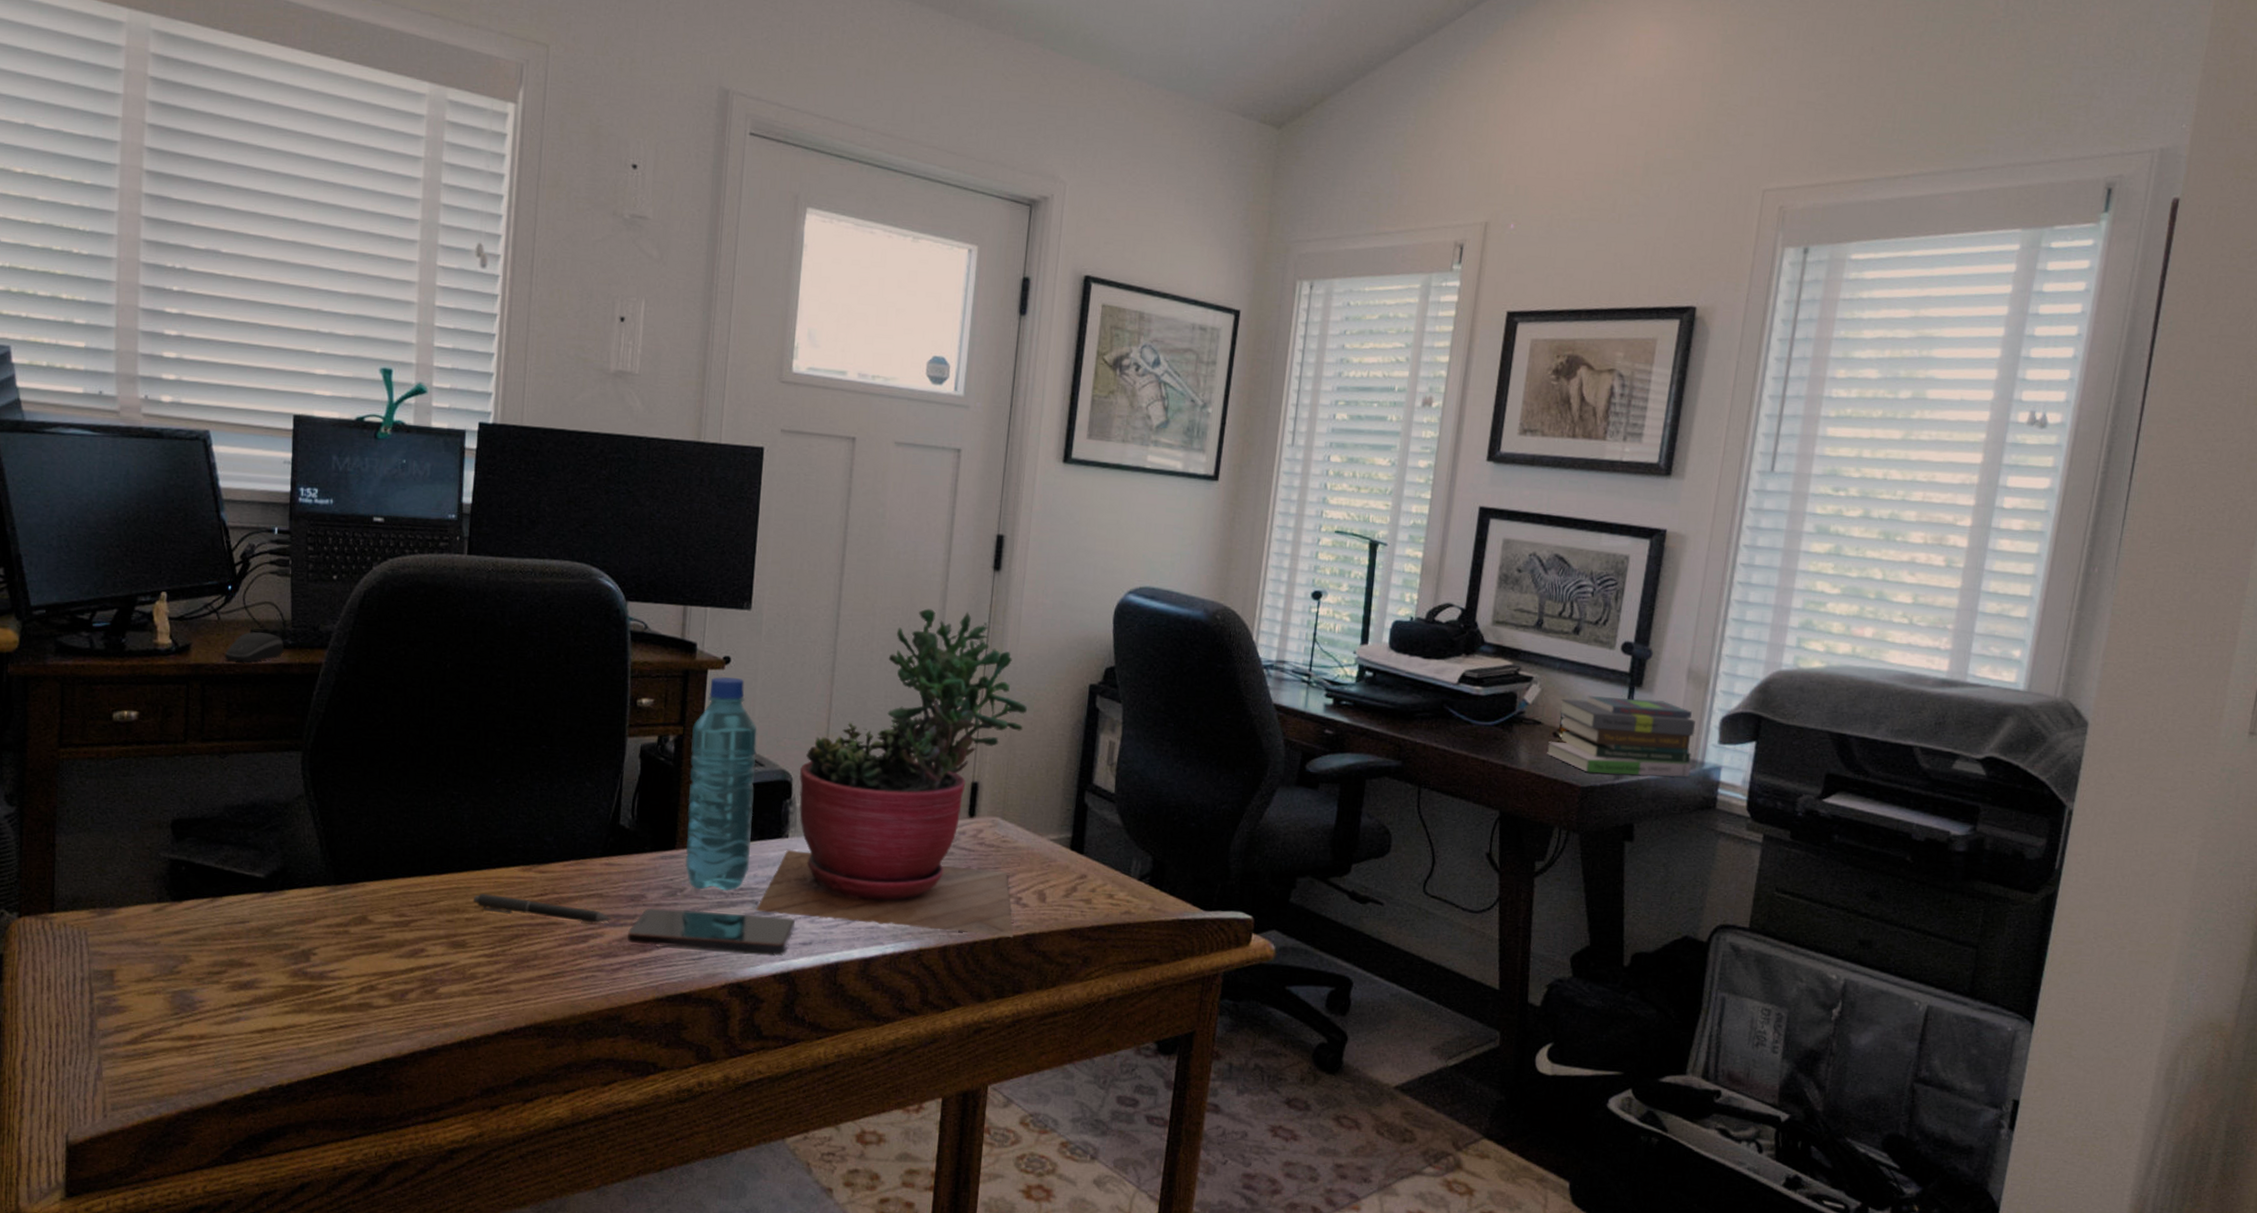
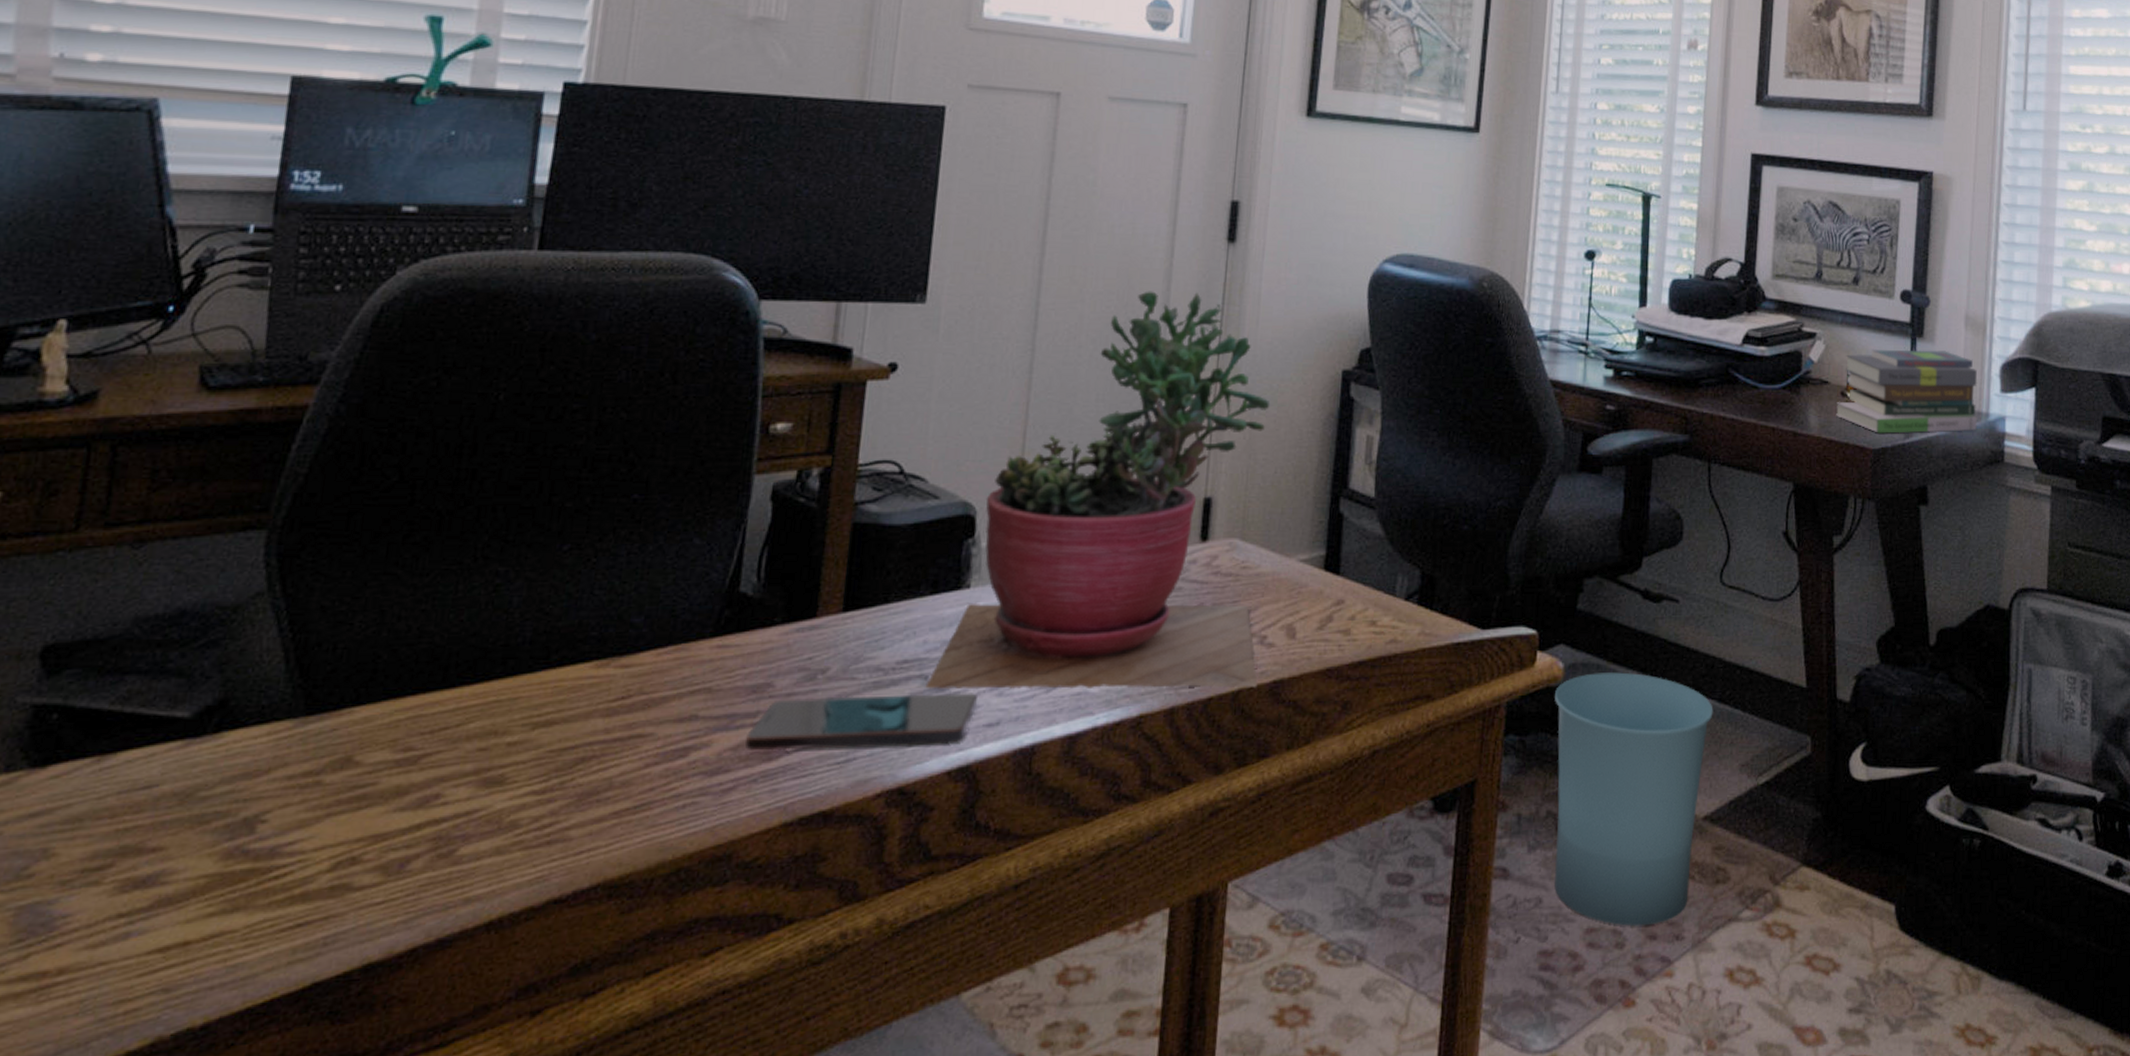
computer mouse: present [224,632,284,662] -> none [153,368,251,410]
pen: present [474,893,613,924] -> none [520,704,725,731]
water bottle: present [684,677,757,891] -> none [828,389,931,668]
waste bin: none [1259,956,1410,1167] -> present [1554,672,1713,926]

